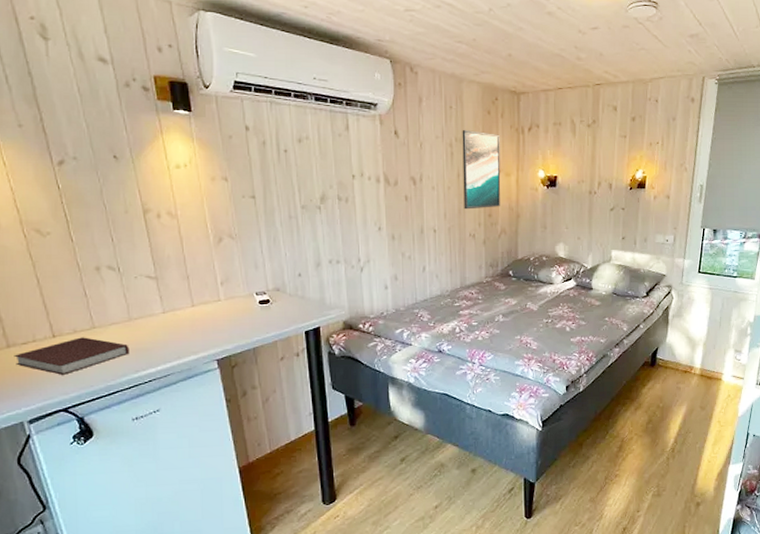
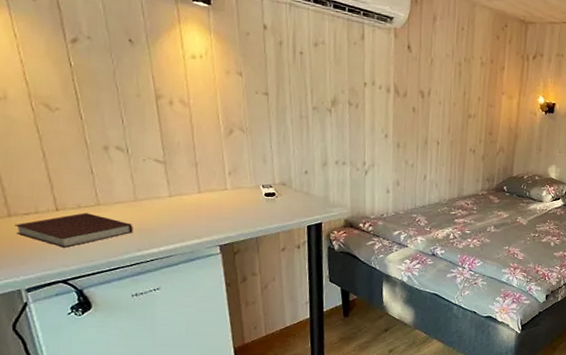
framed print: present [462,130,501,210] -> none [467,51,506,127]

